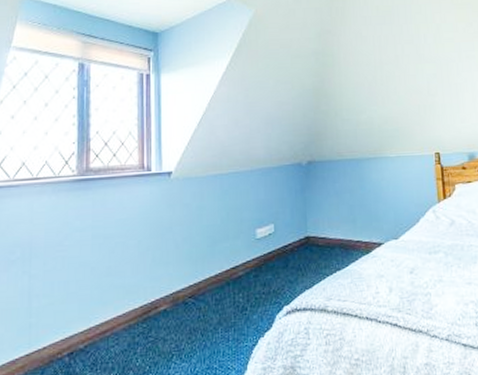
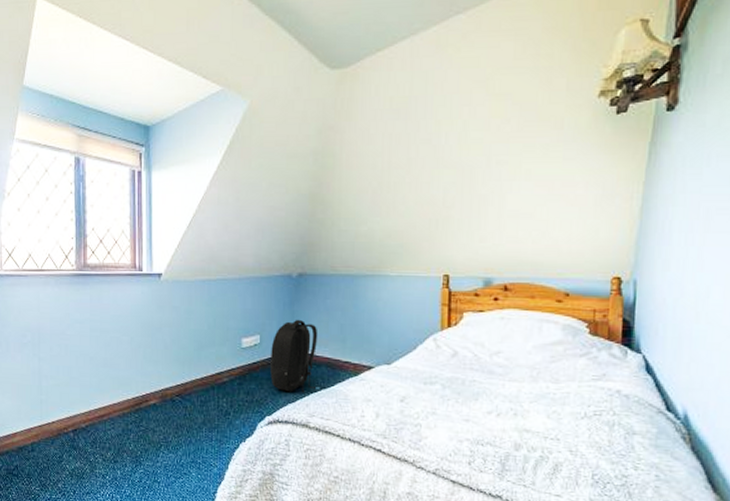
backpack: none [285,204,331,278] -> present [270,319,318,393]

